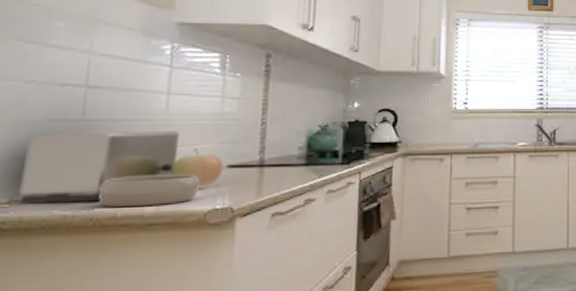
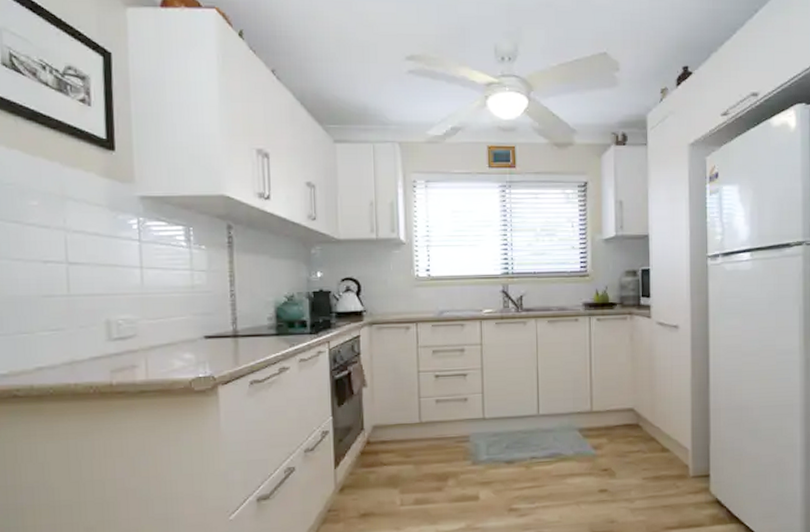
toaster: present [19,131,179,204] -> none [25,304,158,374]
bowl: present [97,174,201,208] -> none [93,345,182,377]
fruit: present [170,148,224,189] -> none [154,320,201,358]

